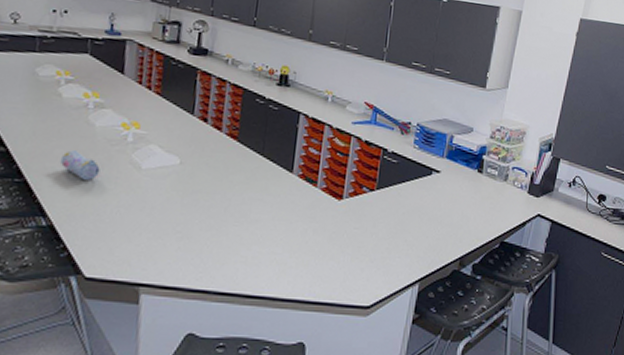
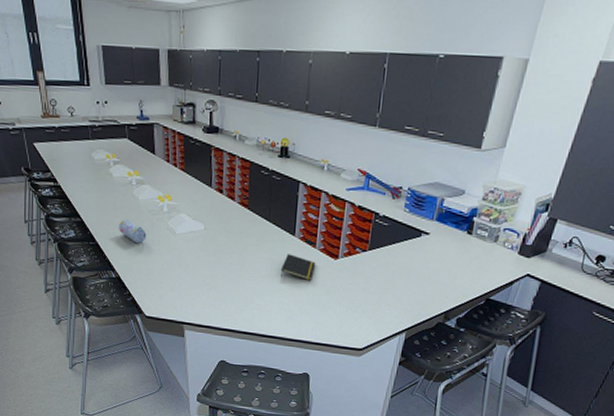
notepad: none [273,193,316,225] -> present [280,253,315,280]

